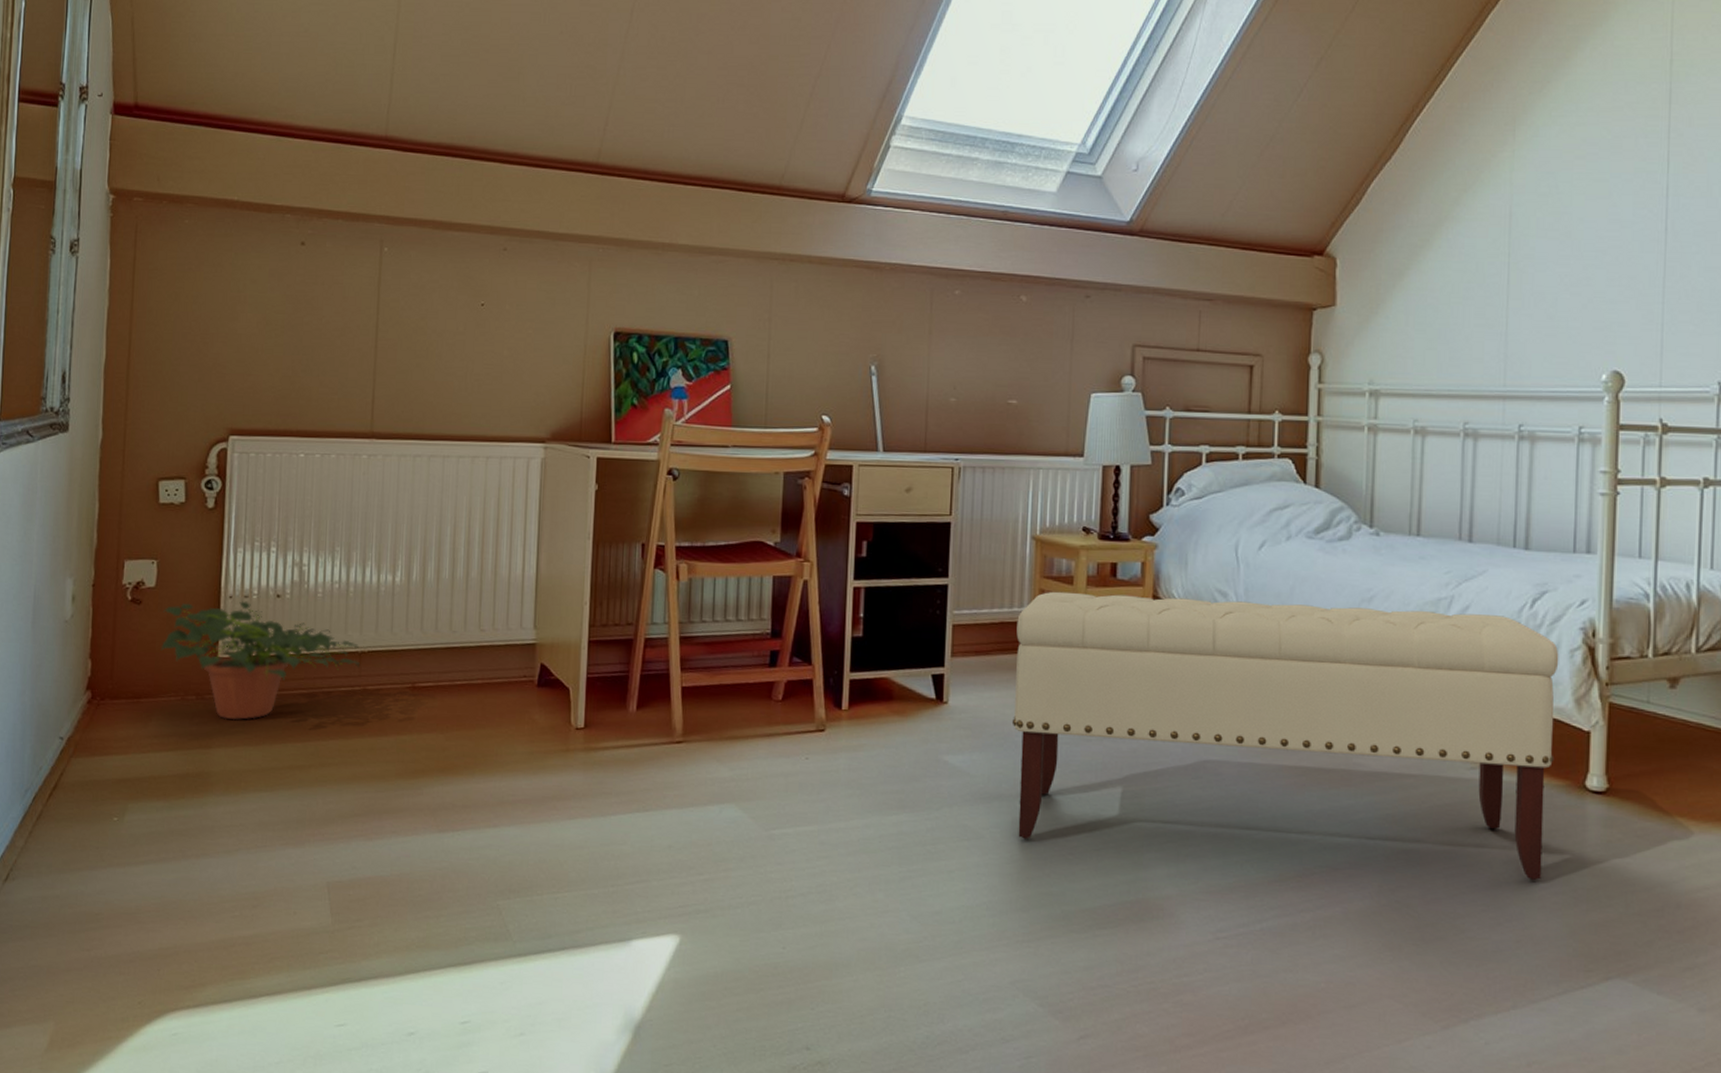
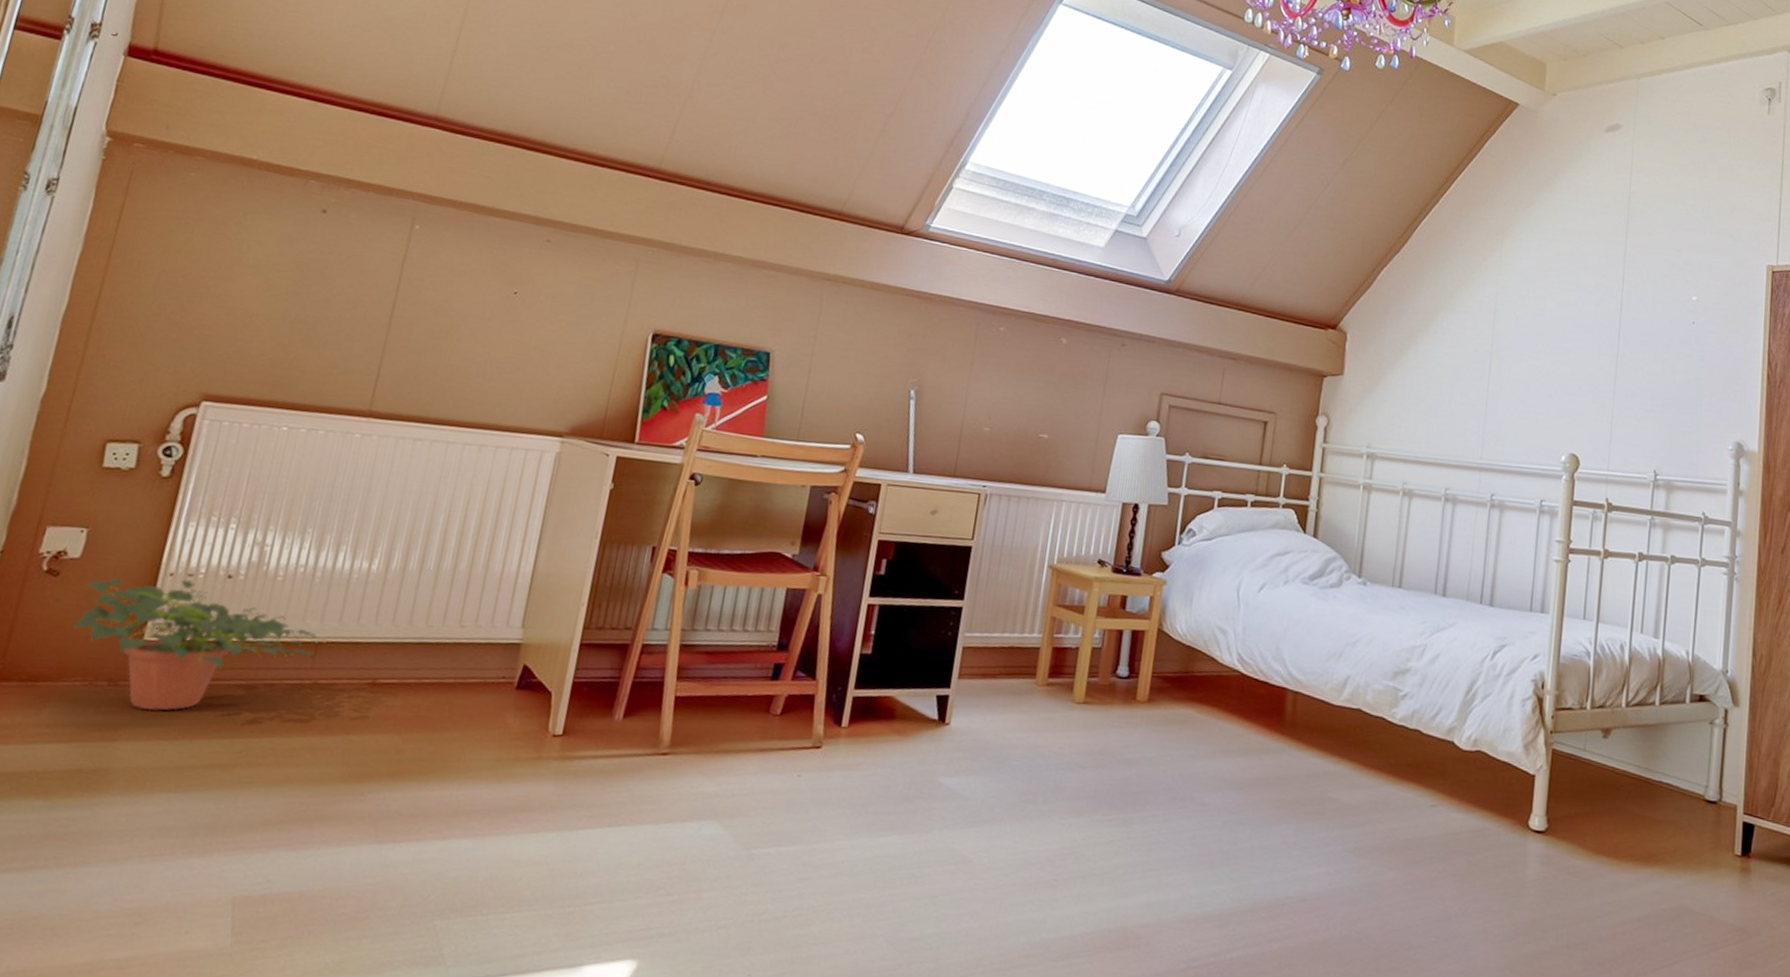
bench: present [1011,591,1559,881] -> none [1005,619,1513,914]

